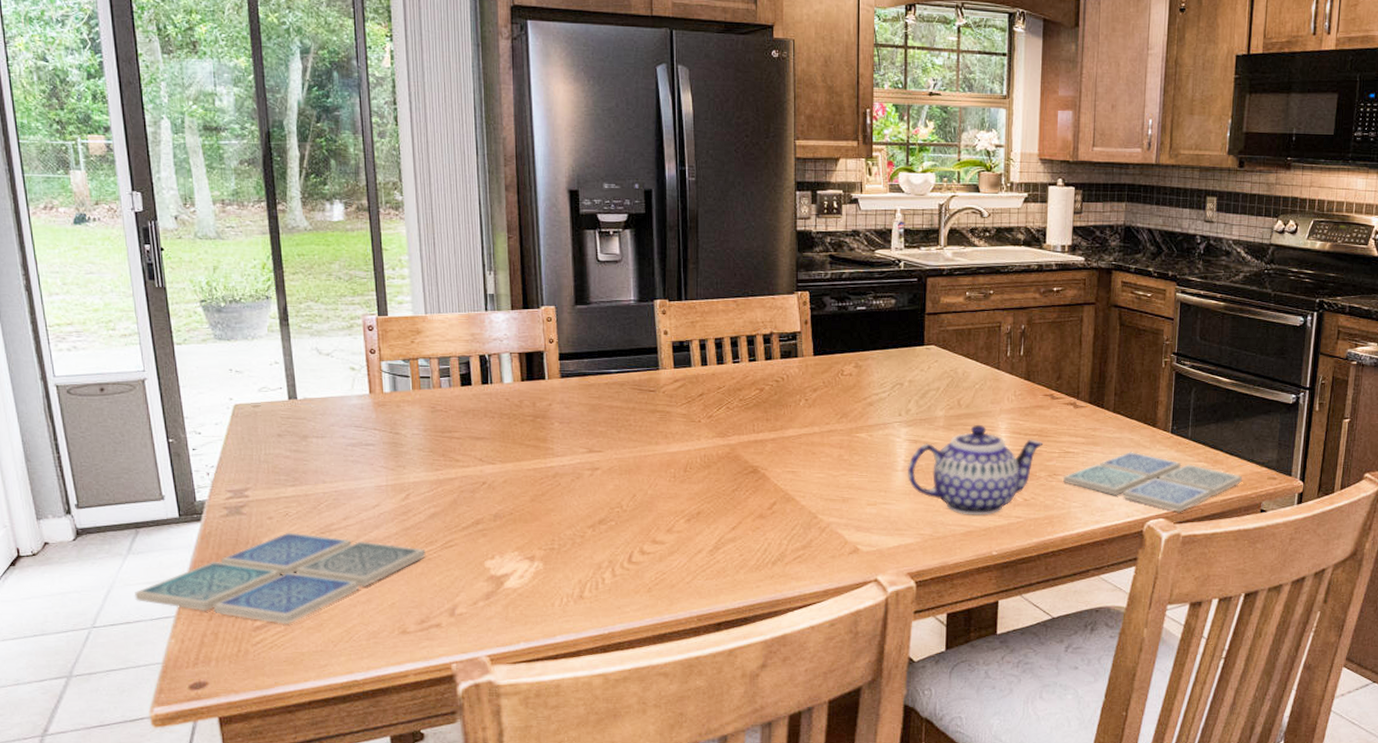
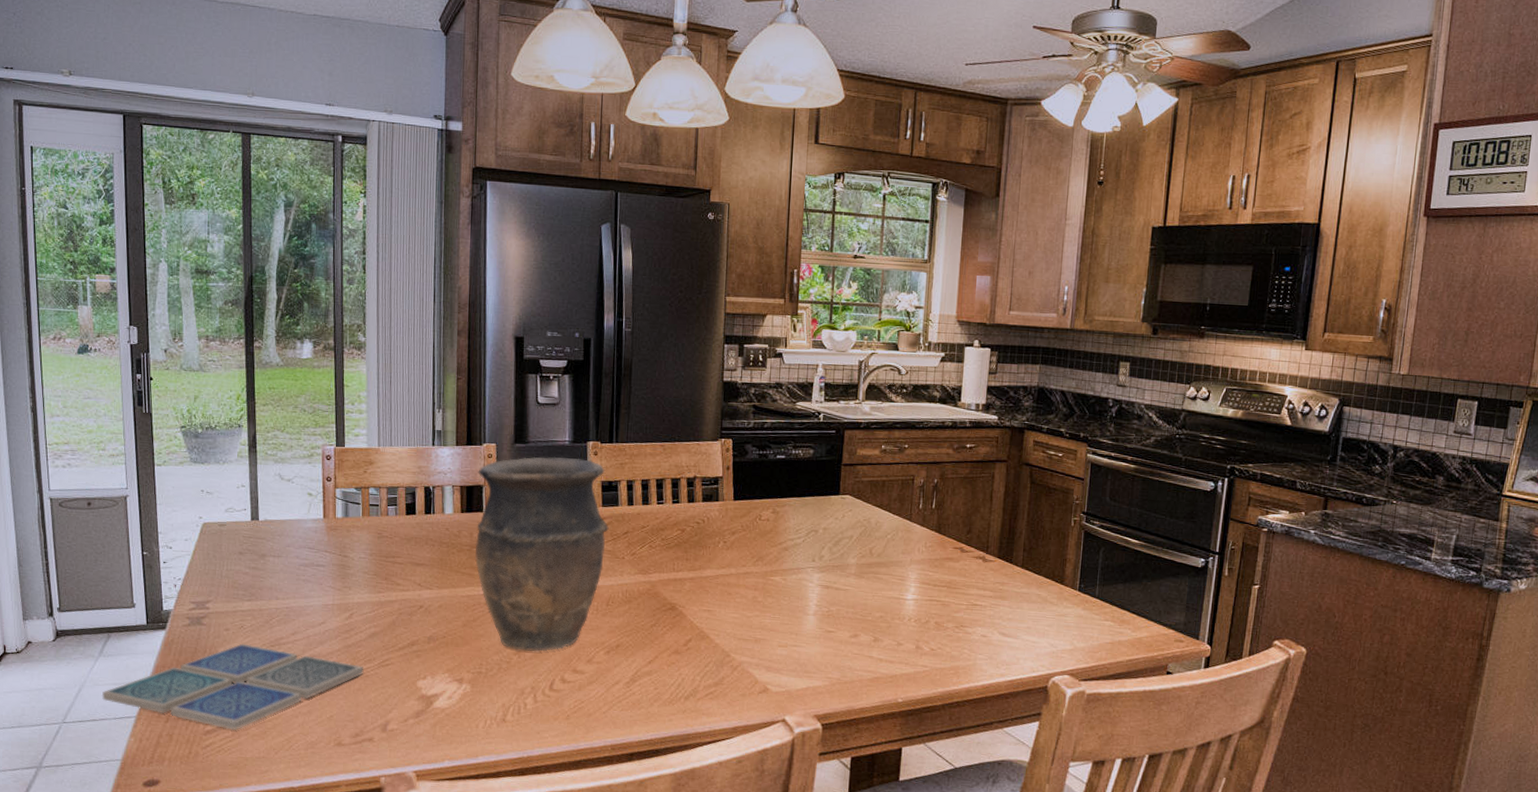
vase: none [537,317,682,524] -> present [474,456,609,652]
teapot: present [907,424,1044,516] -> none [818,573,952,663]
drink coaster: present [1062,452,1242,513] -> none [969,607,1149,671]

